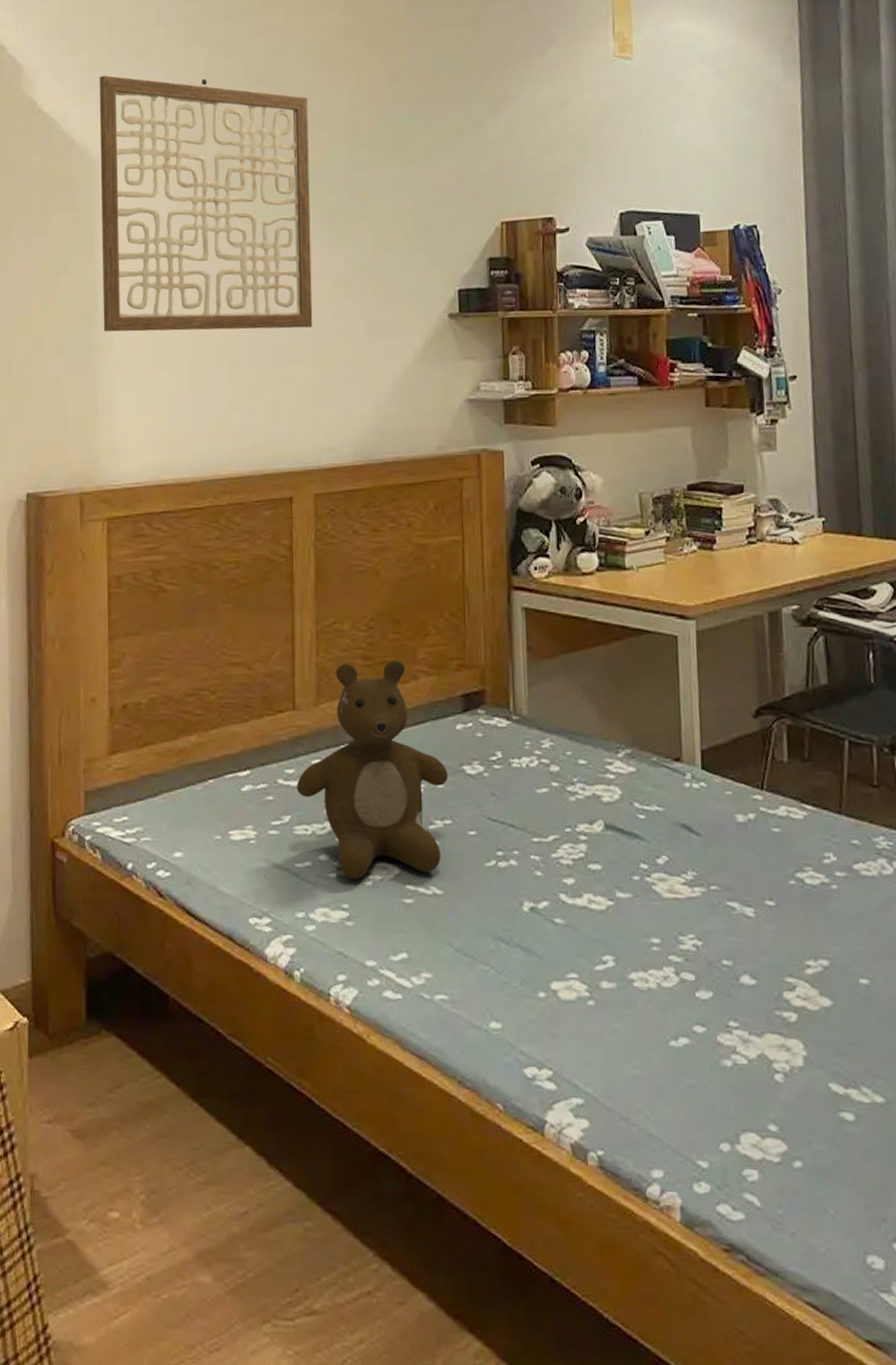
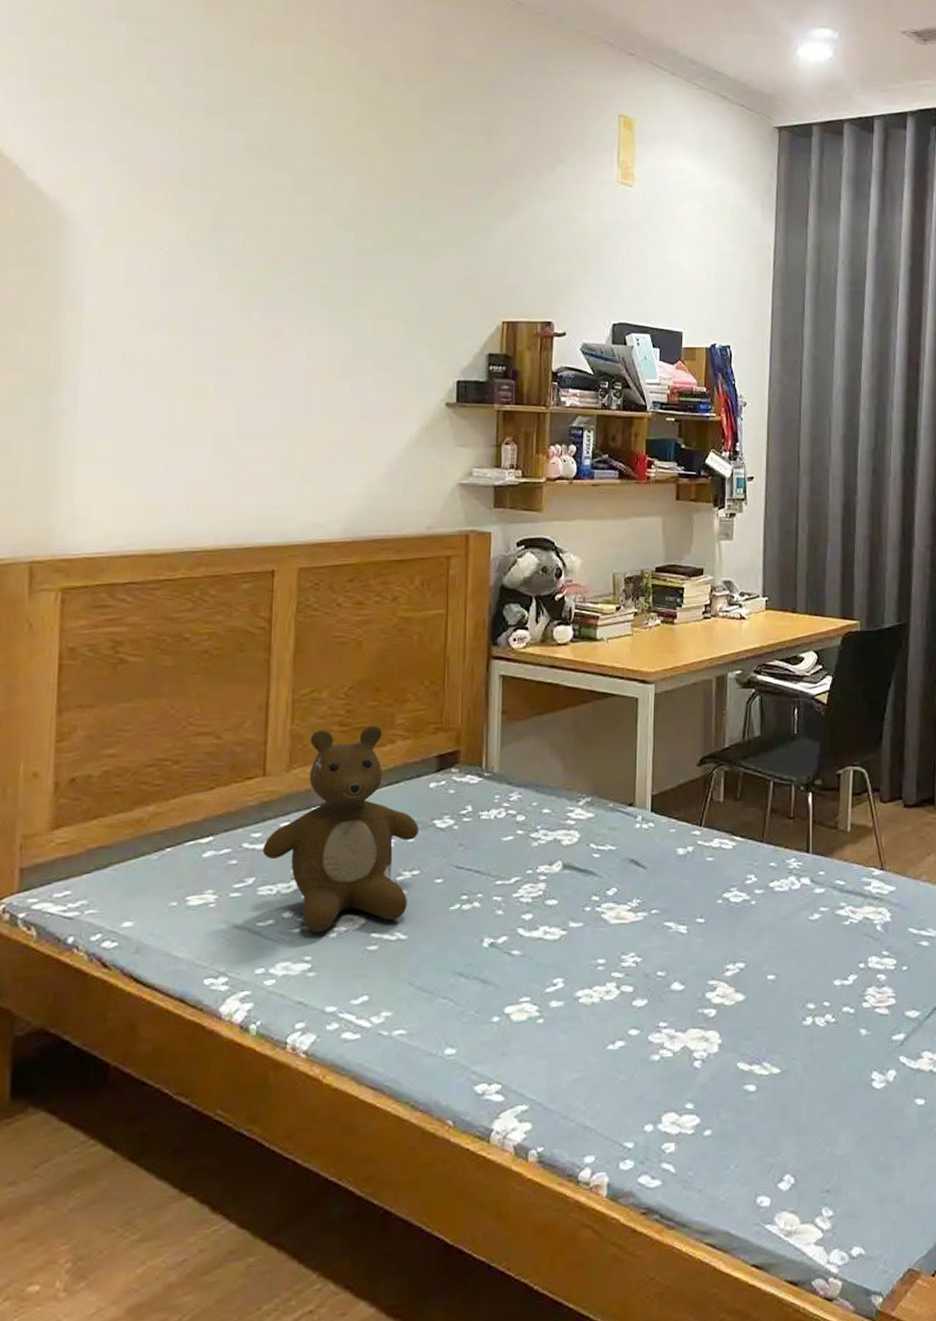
wall art: present [99,75,313,332] -> none [67,126,313,406]

